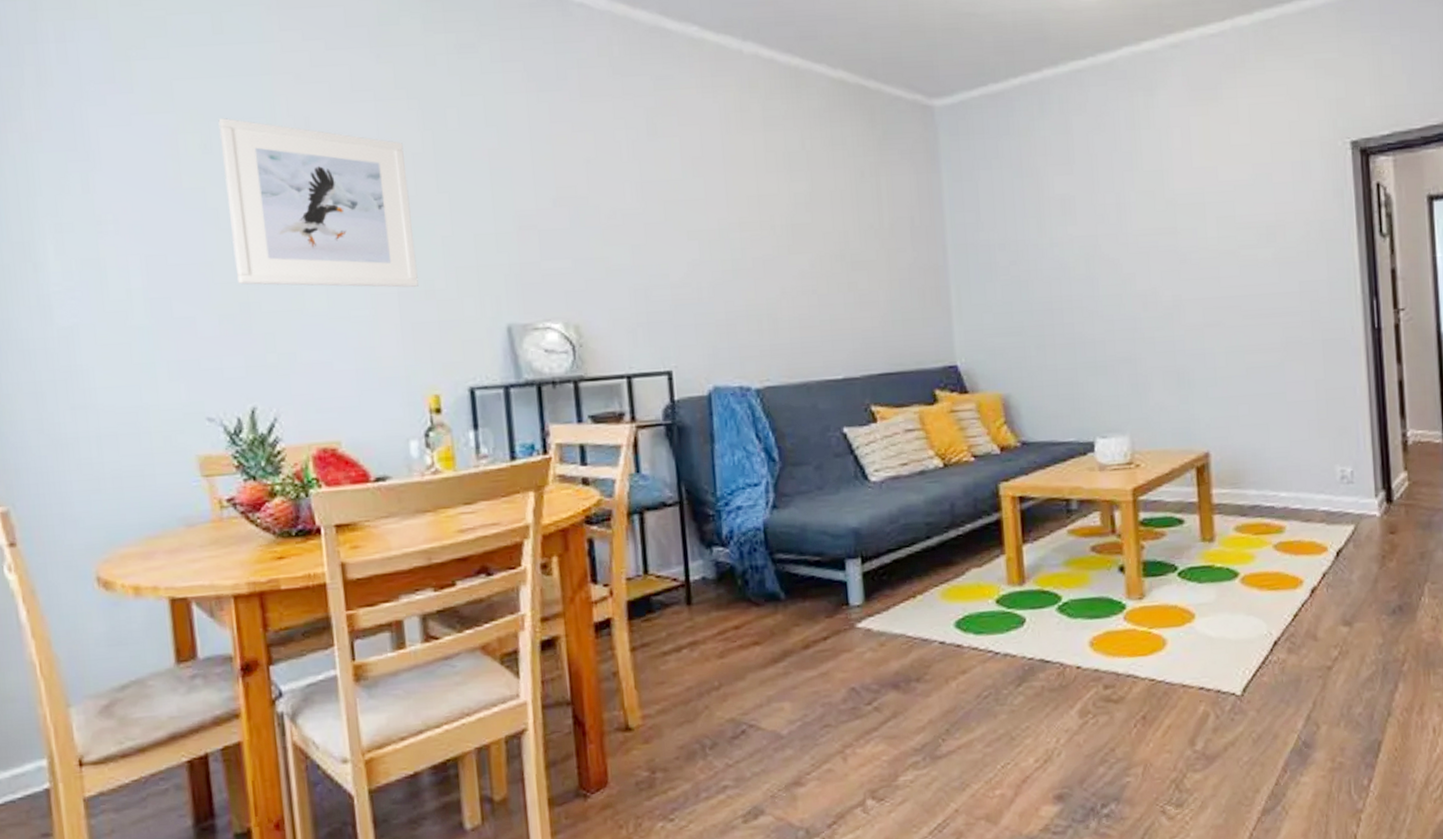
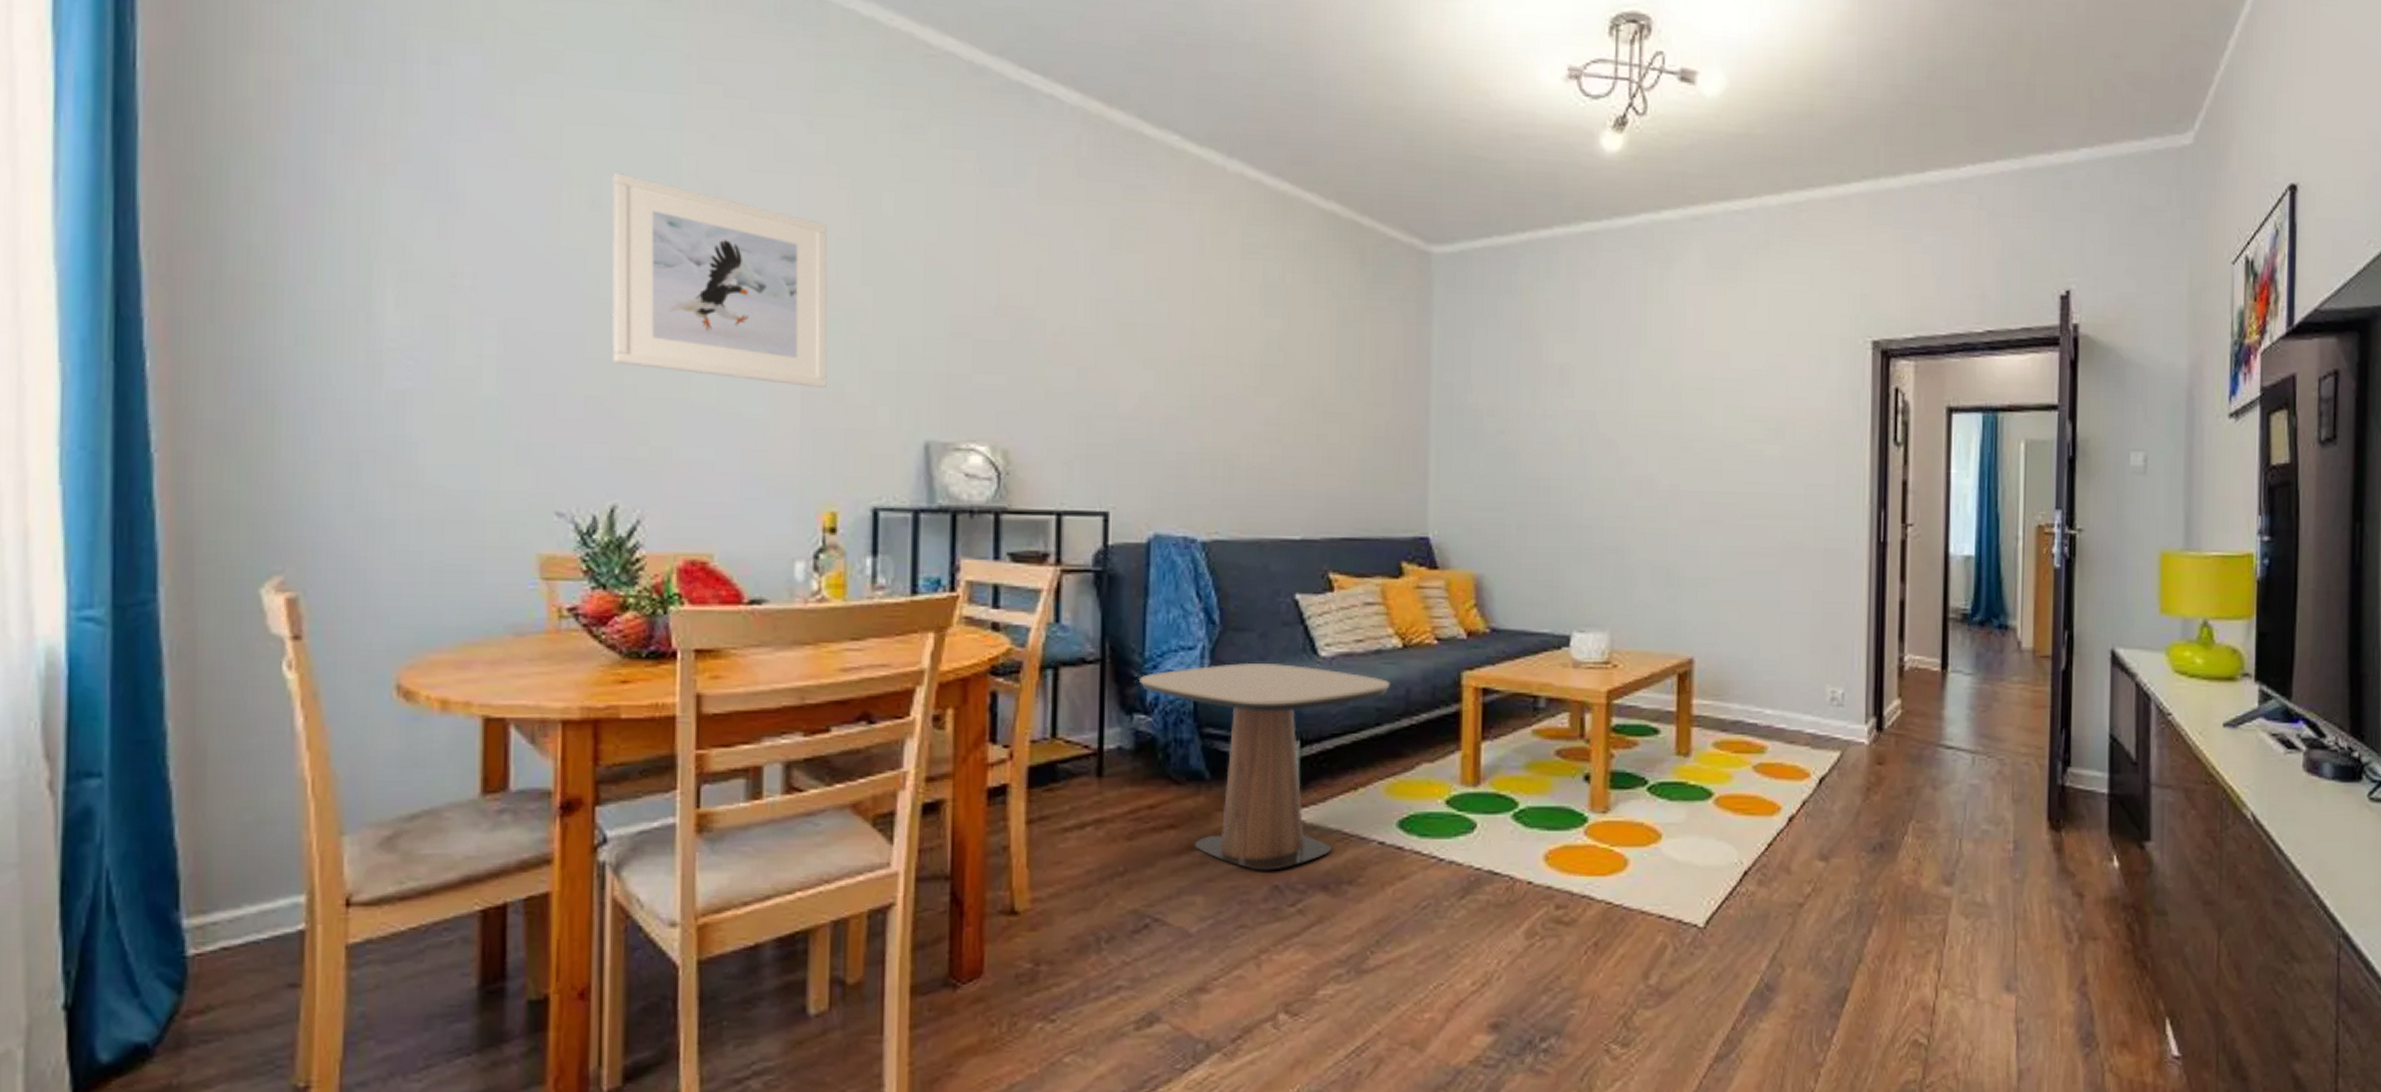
side table: none [714,491,936,677] -> present [1139,662,1390,871]

